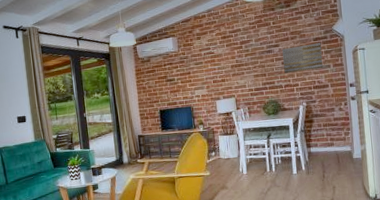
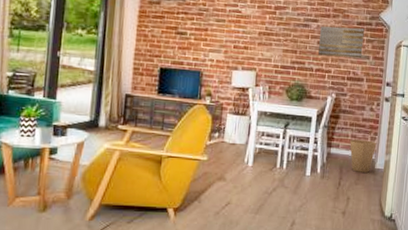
trash can: none [326,135,351,164] -> present [350,139,377,173]

